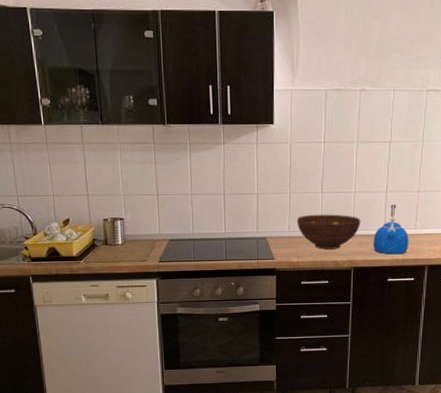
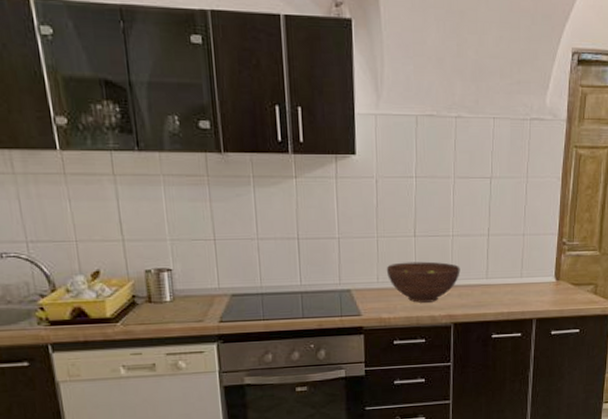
kettle: present [373,205,409,255] -> none [475,250,514,307]

